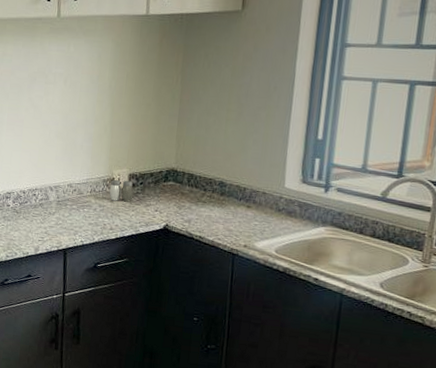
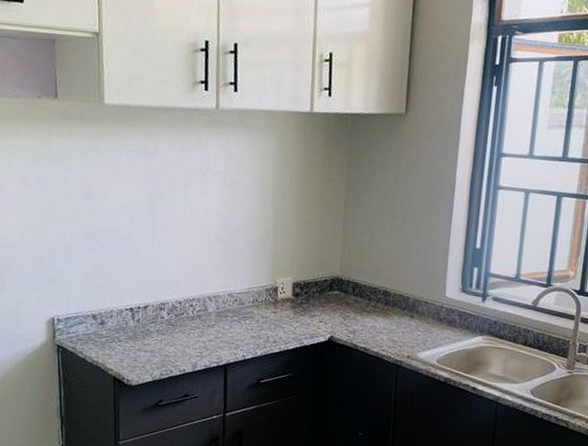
salt and pepper shaker: present [109,180,134,201] -> none [272,289,298,312]

